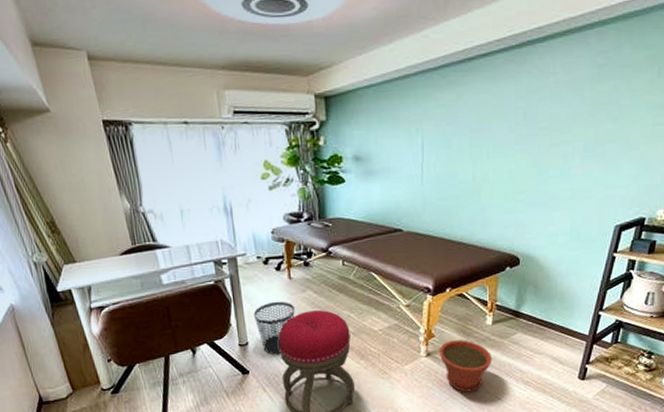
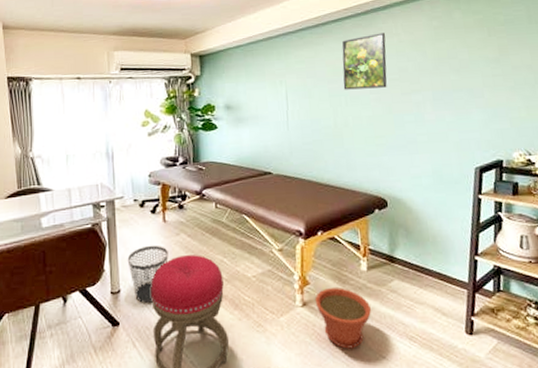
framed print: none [486,71,540,140] -> present [342,33,387,90]

